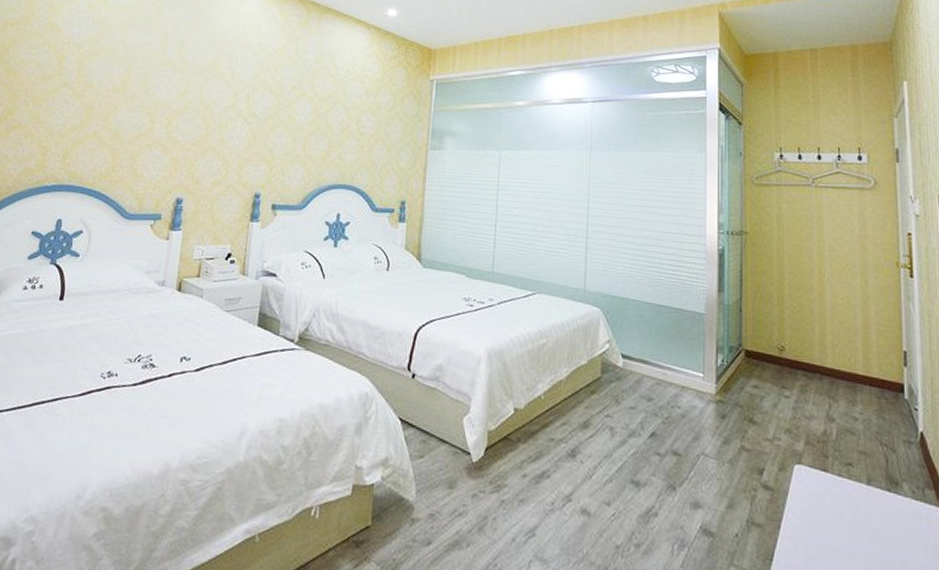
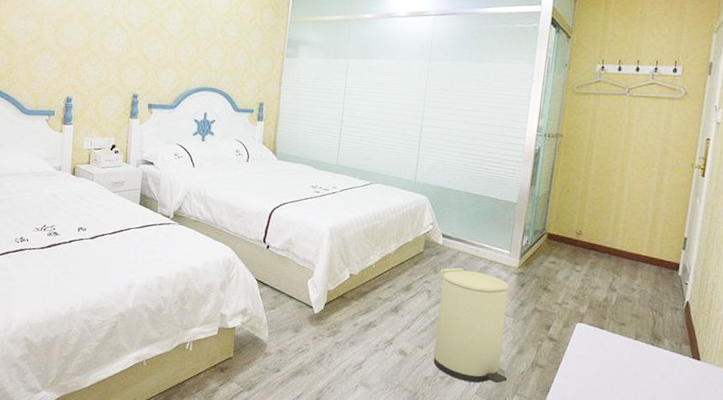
pedal bin: none [623,395,719,551] -> present [433,267,509,384]

